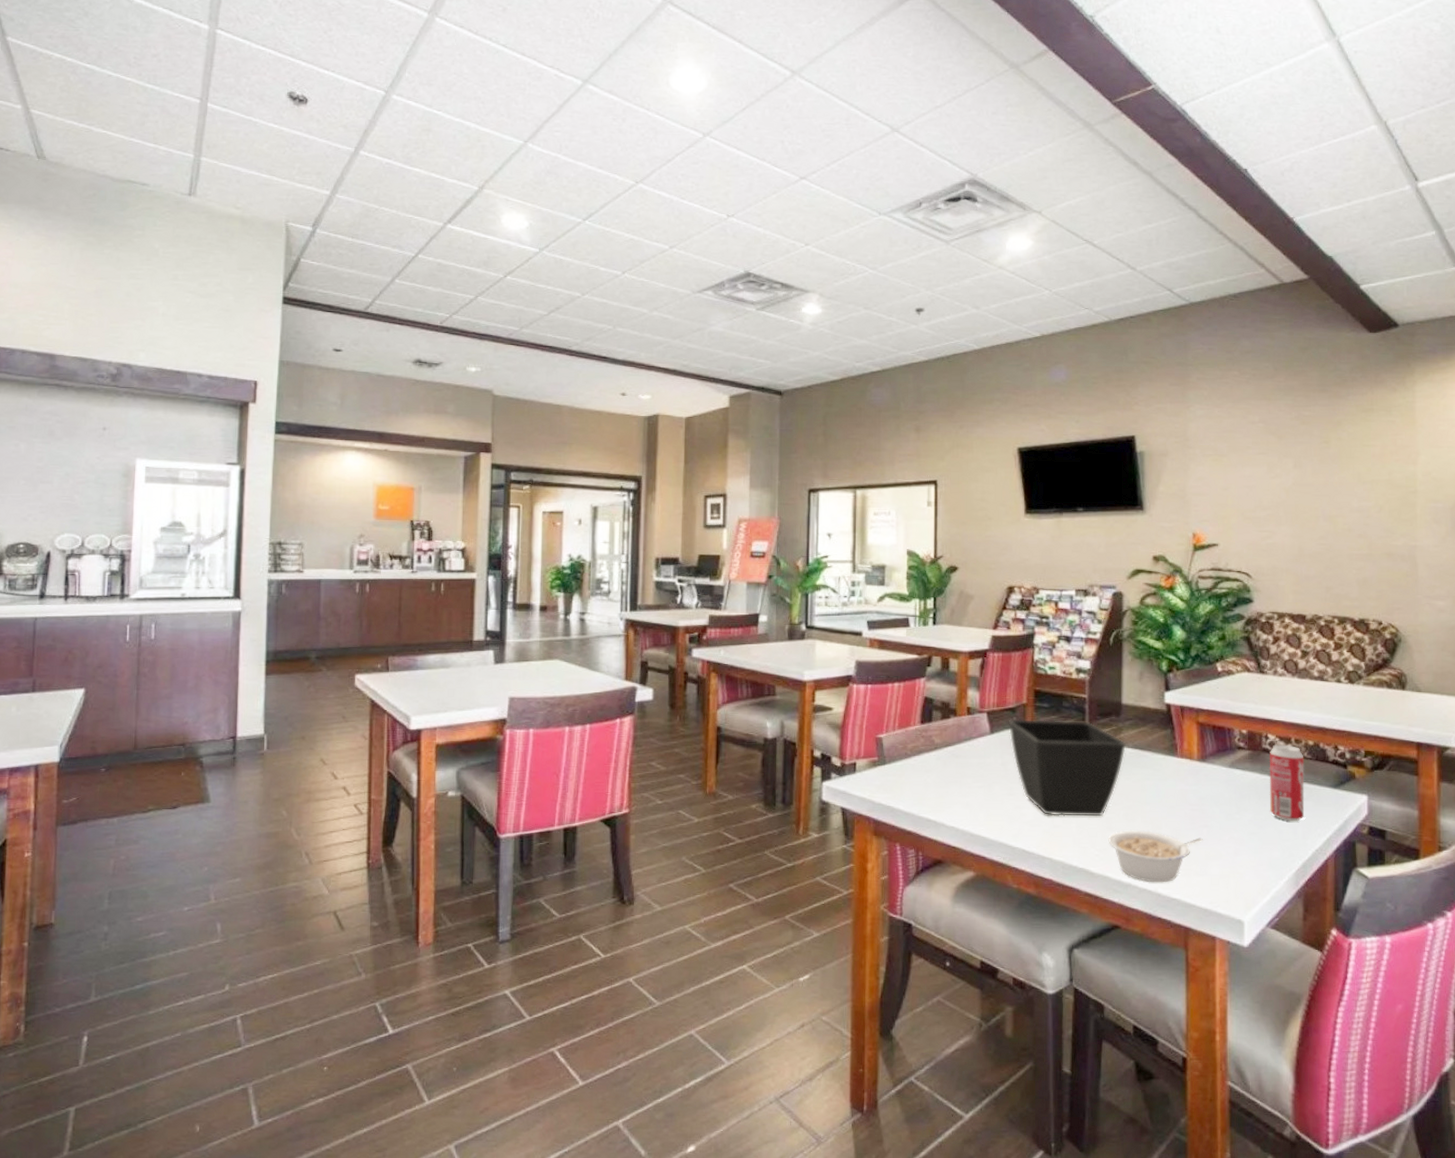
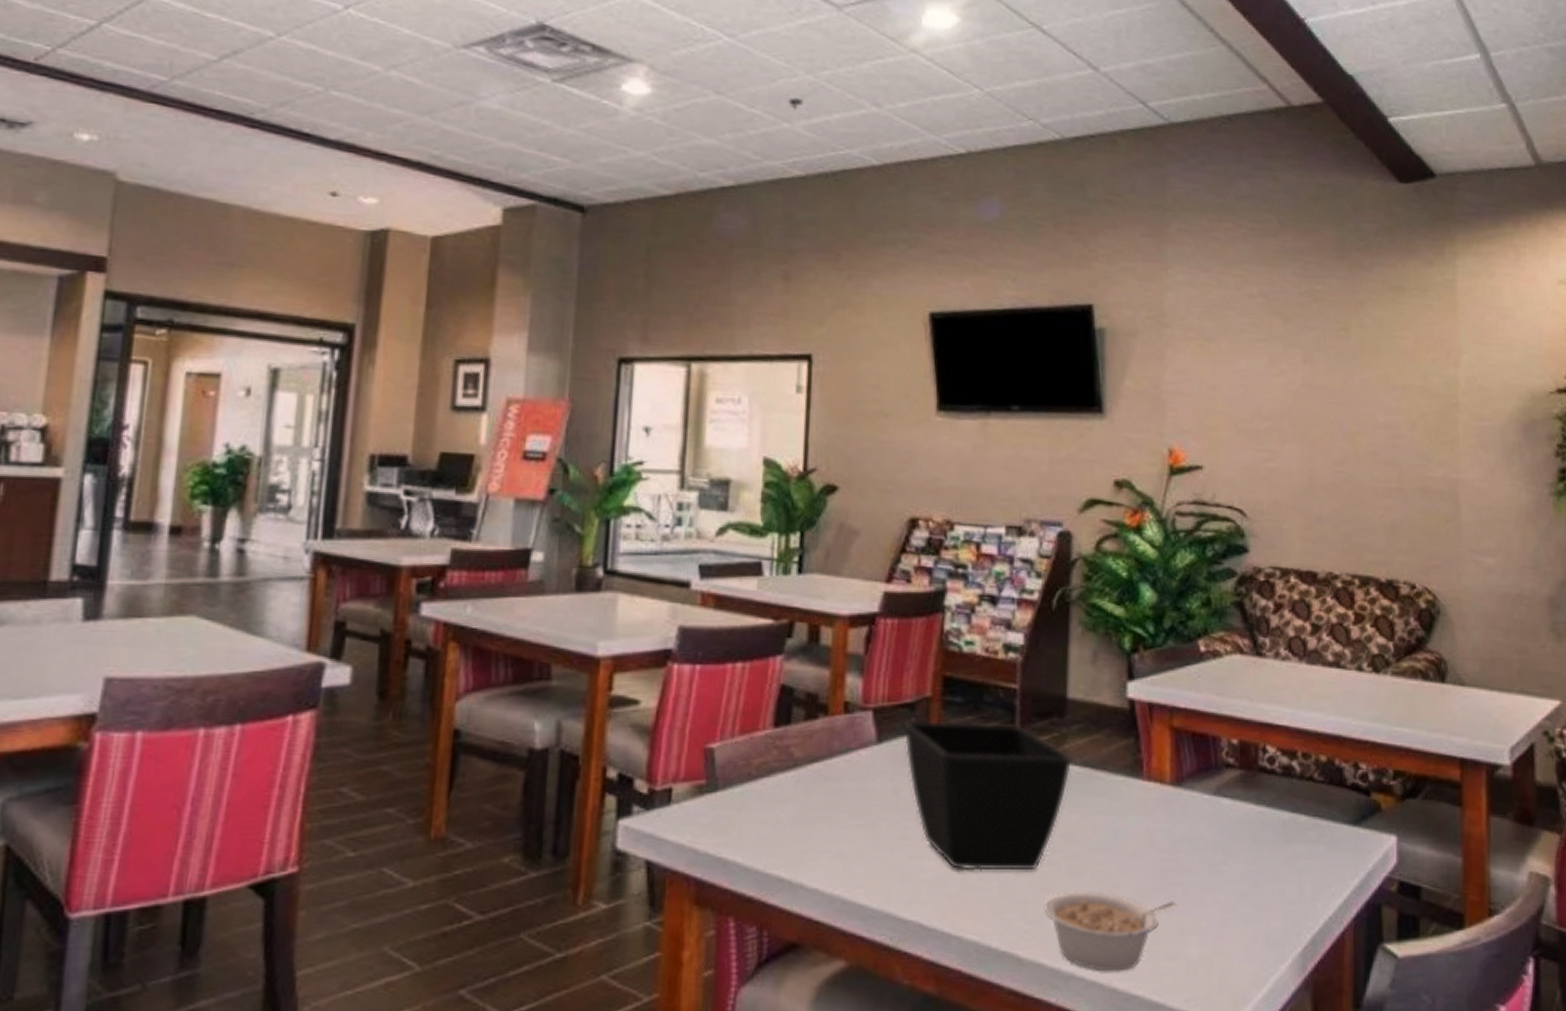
beverage can: present [1269,744,1305,822] -> none [1267,760,1315,876]

